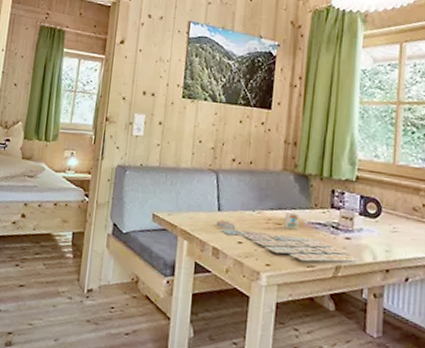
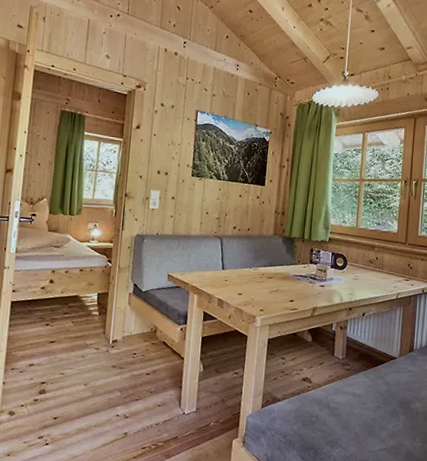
board game: present [217,212,359,262] -> none [221,268,330,306]

